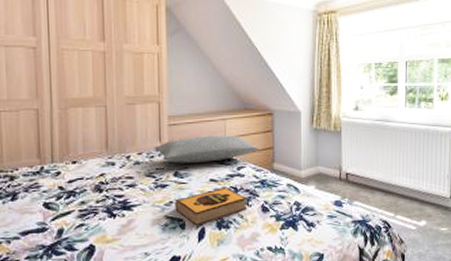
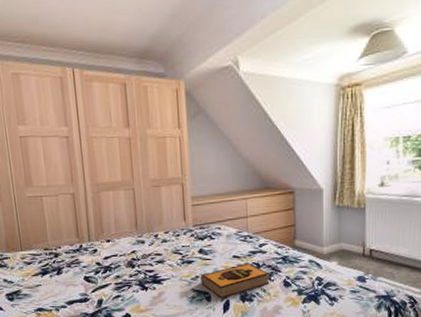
pillow: present [154,135,259,163] -> none [179,214,281,241]

